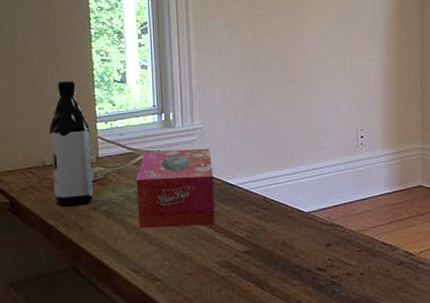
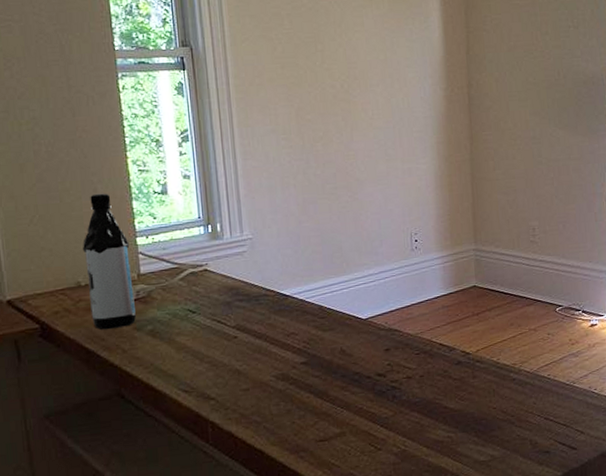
tissue box: present [136,148,215,229] -> none [183,259,271,347]

